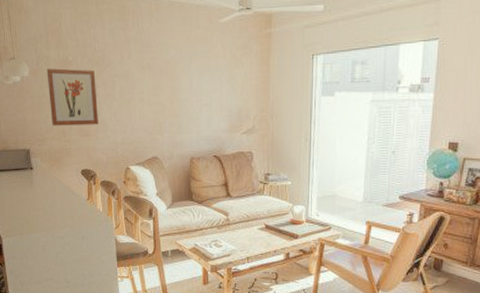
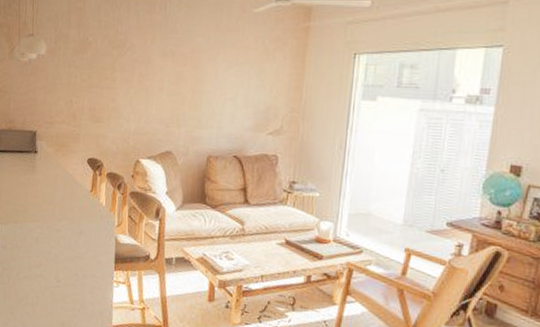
wall art: present [46,68,98,126] -> none [63,48,115,112]

